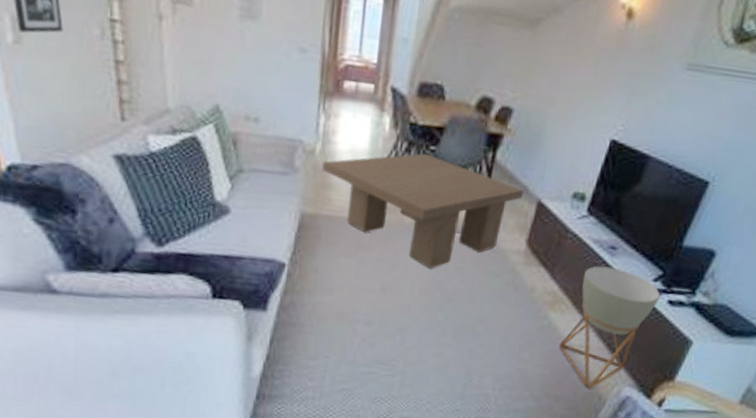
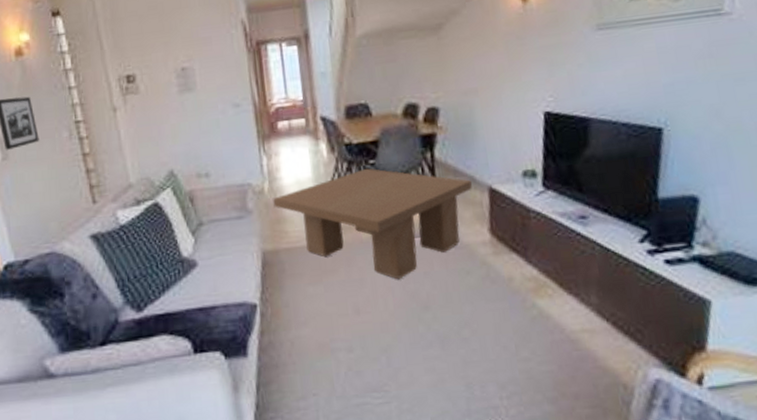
planter: present [559,266,661,388] -> none [558,237,654,378]

